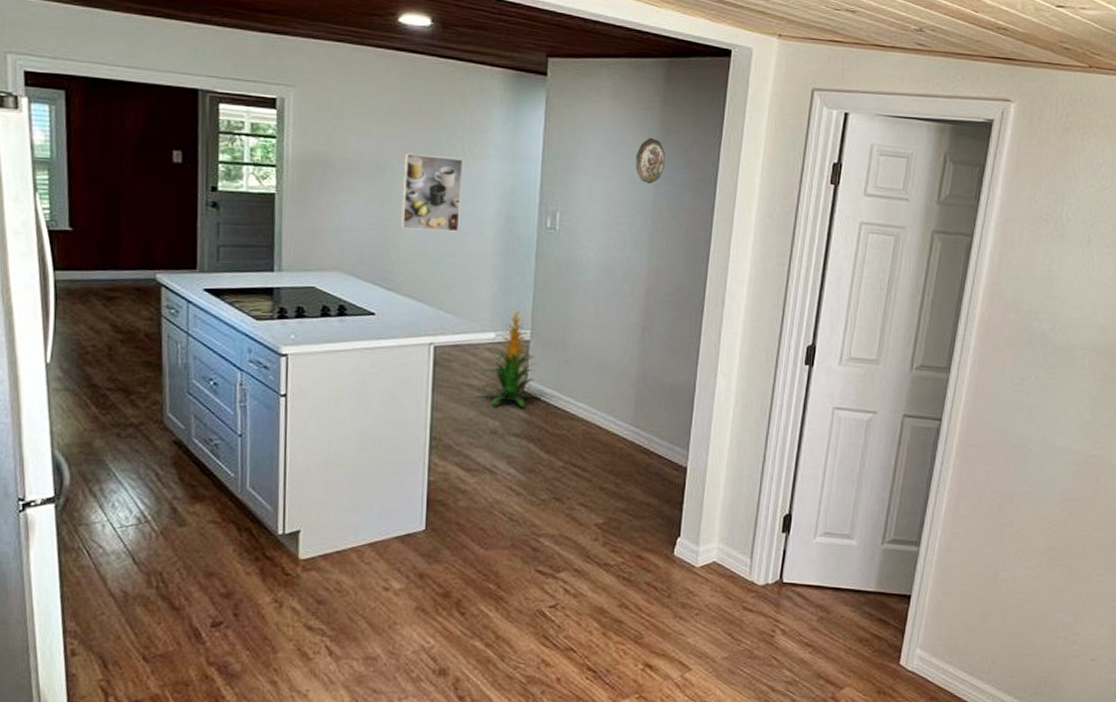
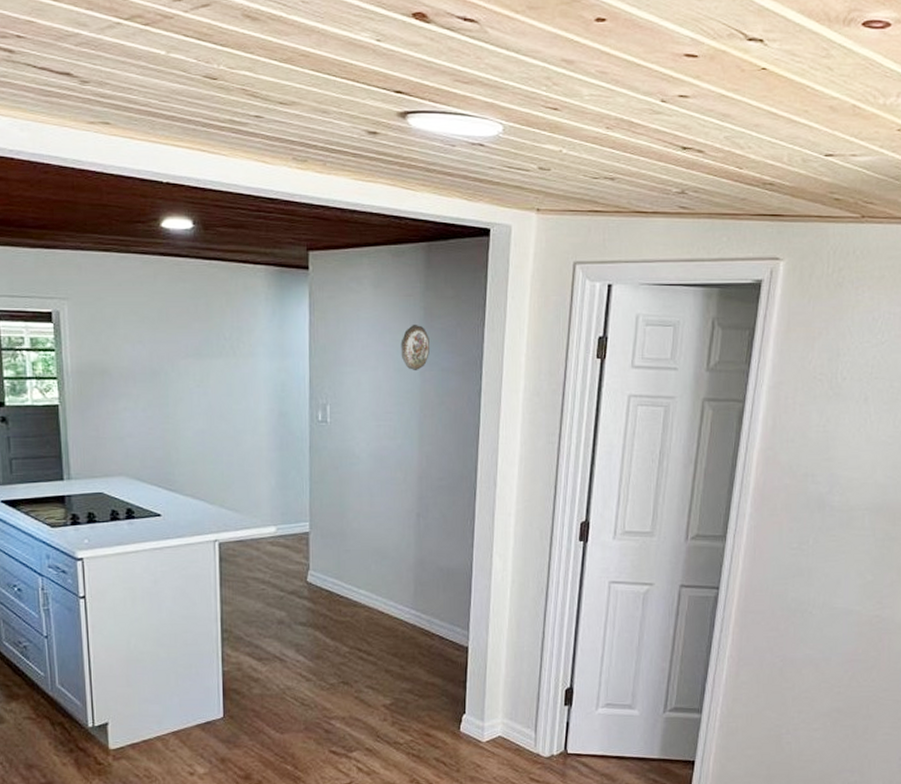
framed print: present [401,153,464,232] -> none [176,357,234,431]
indoor plant: present [481,309,540,408] -> none [266,502,323,597]

